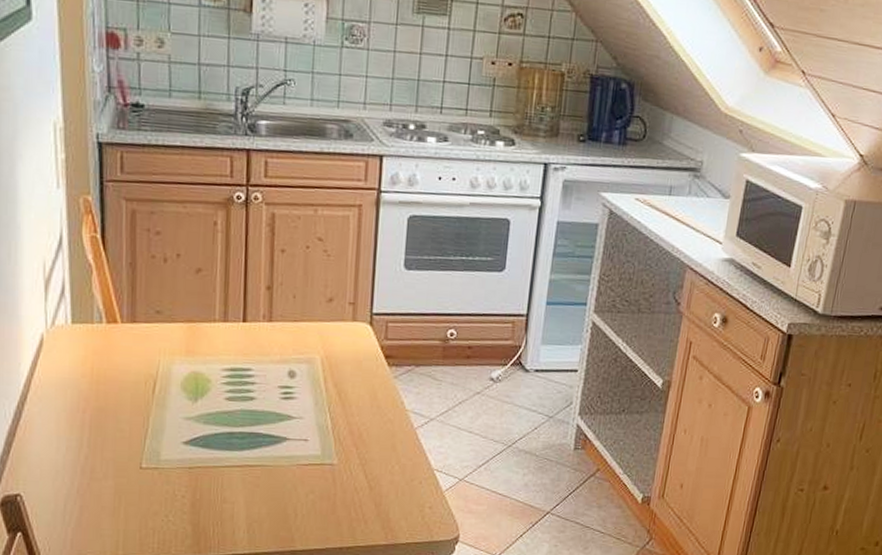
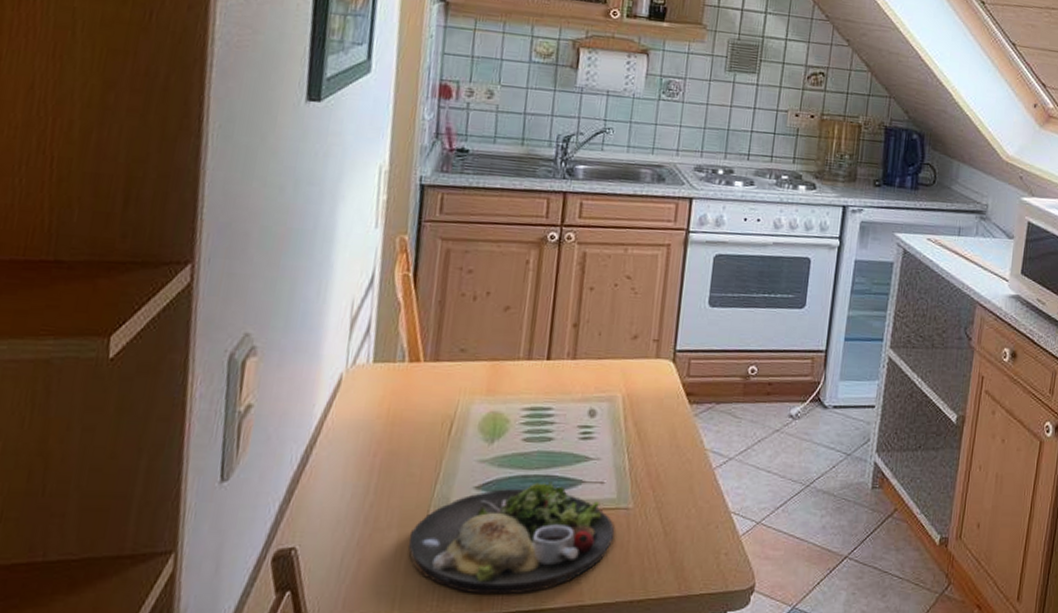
dinner plate: none [125,438,321,540] -> present [408,481,615,595]

